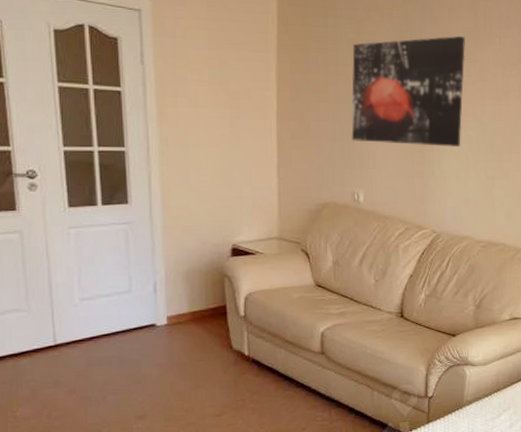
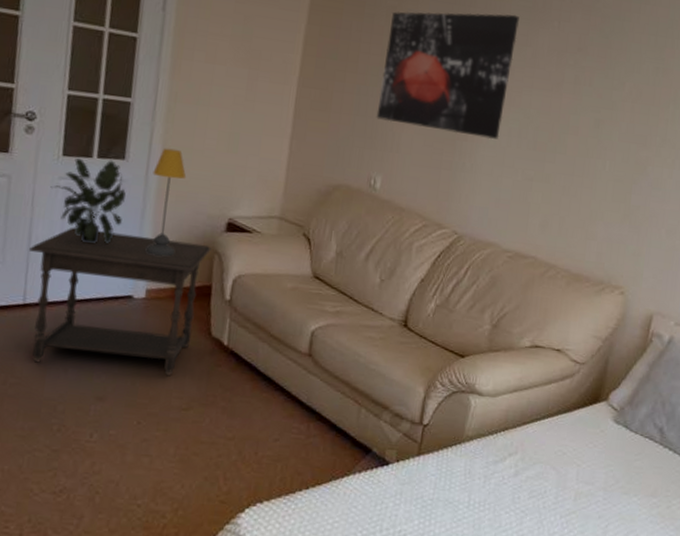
side table: none [52,269,221,395] -> present [29,227,211,377]
potted plant: none [62,206,134,283] -> present [50,158,126,244]
table lamp: none [156,189,188,286] -> present [146,148,187,257]

